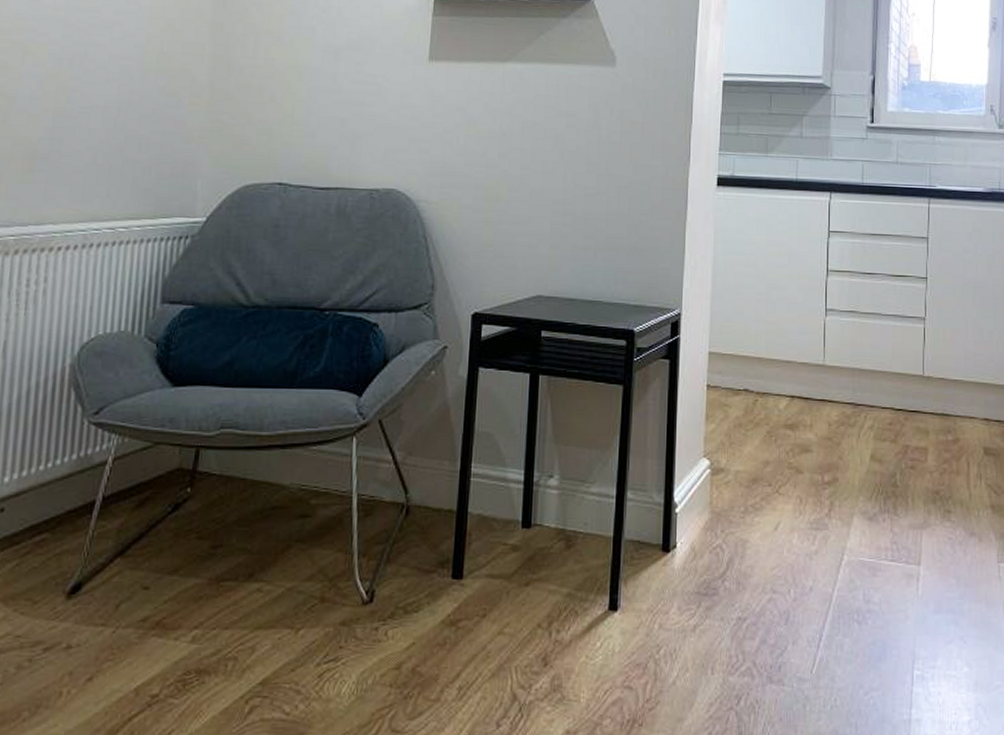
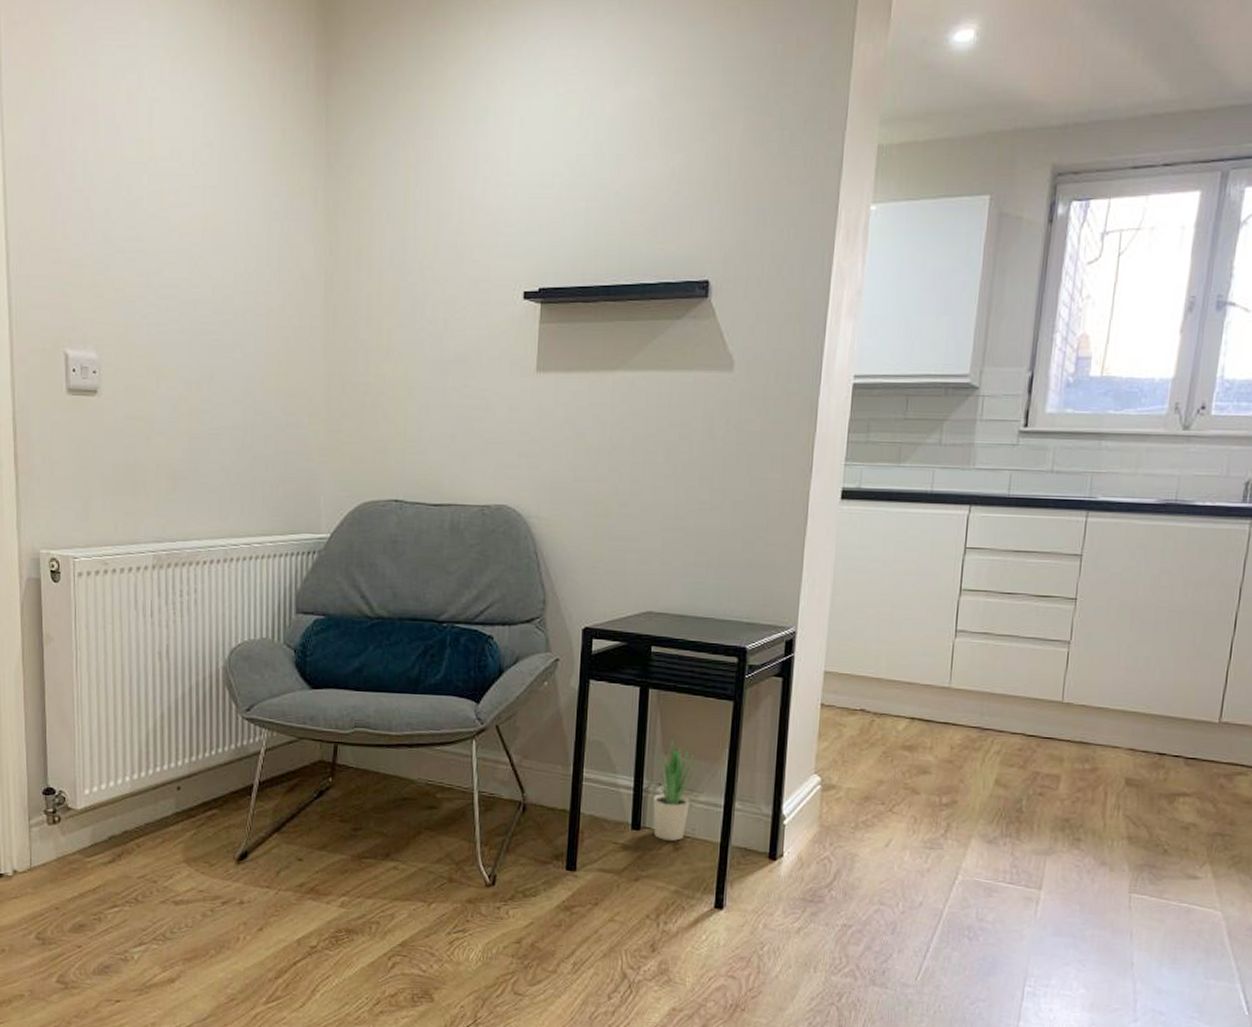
potted plant: none [544,423,592,538] -> present [653,735,701,841]

